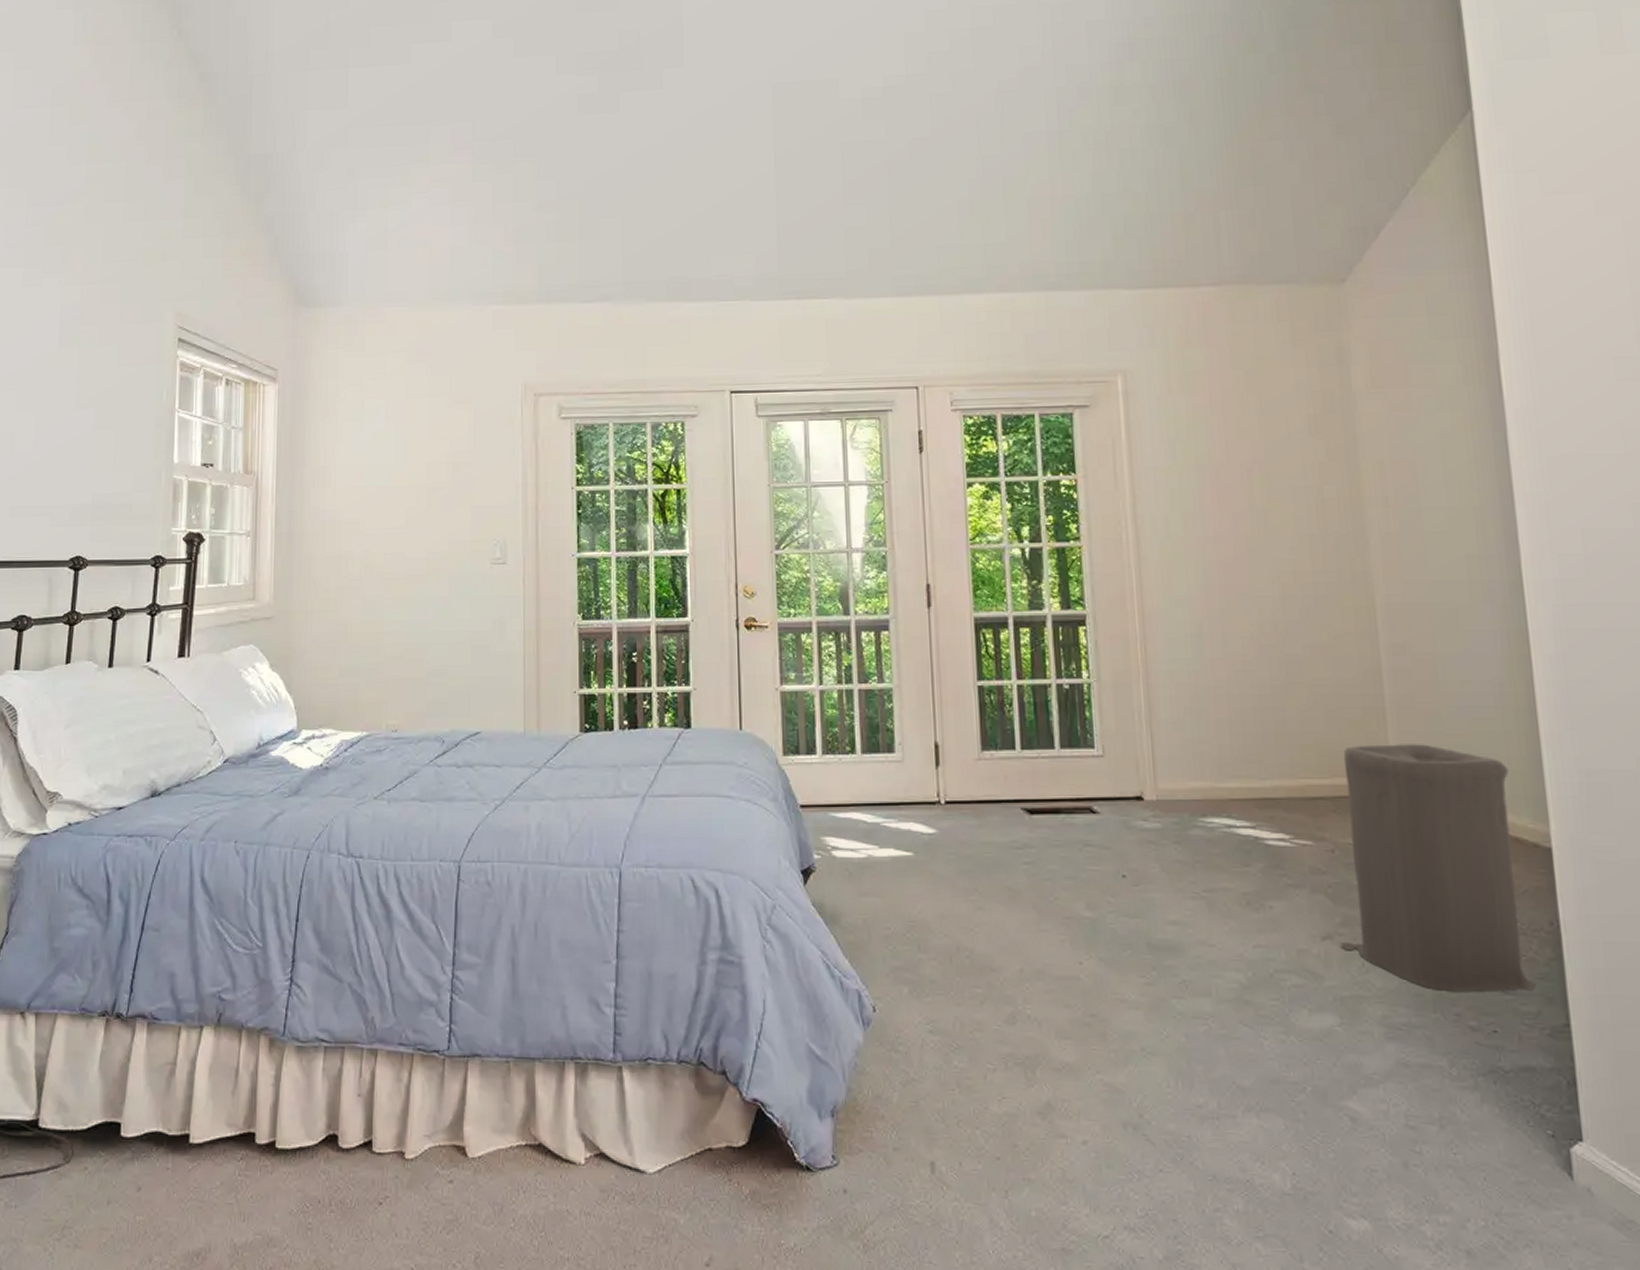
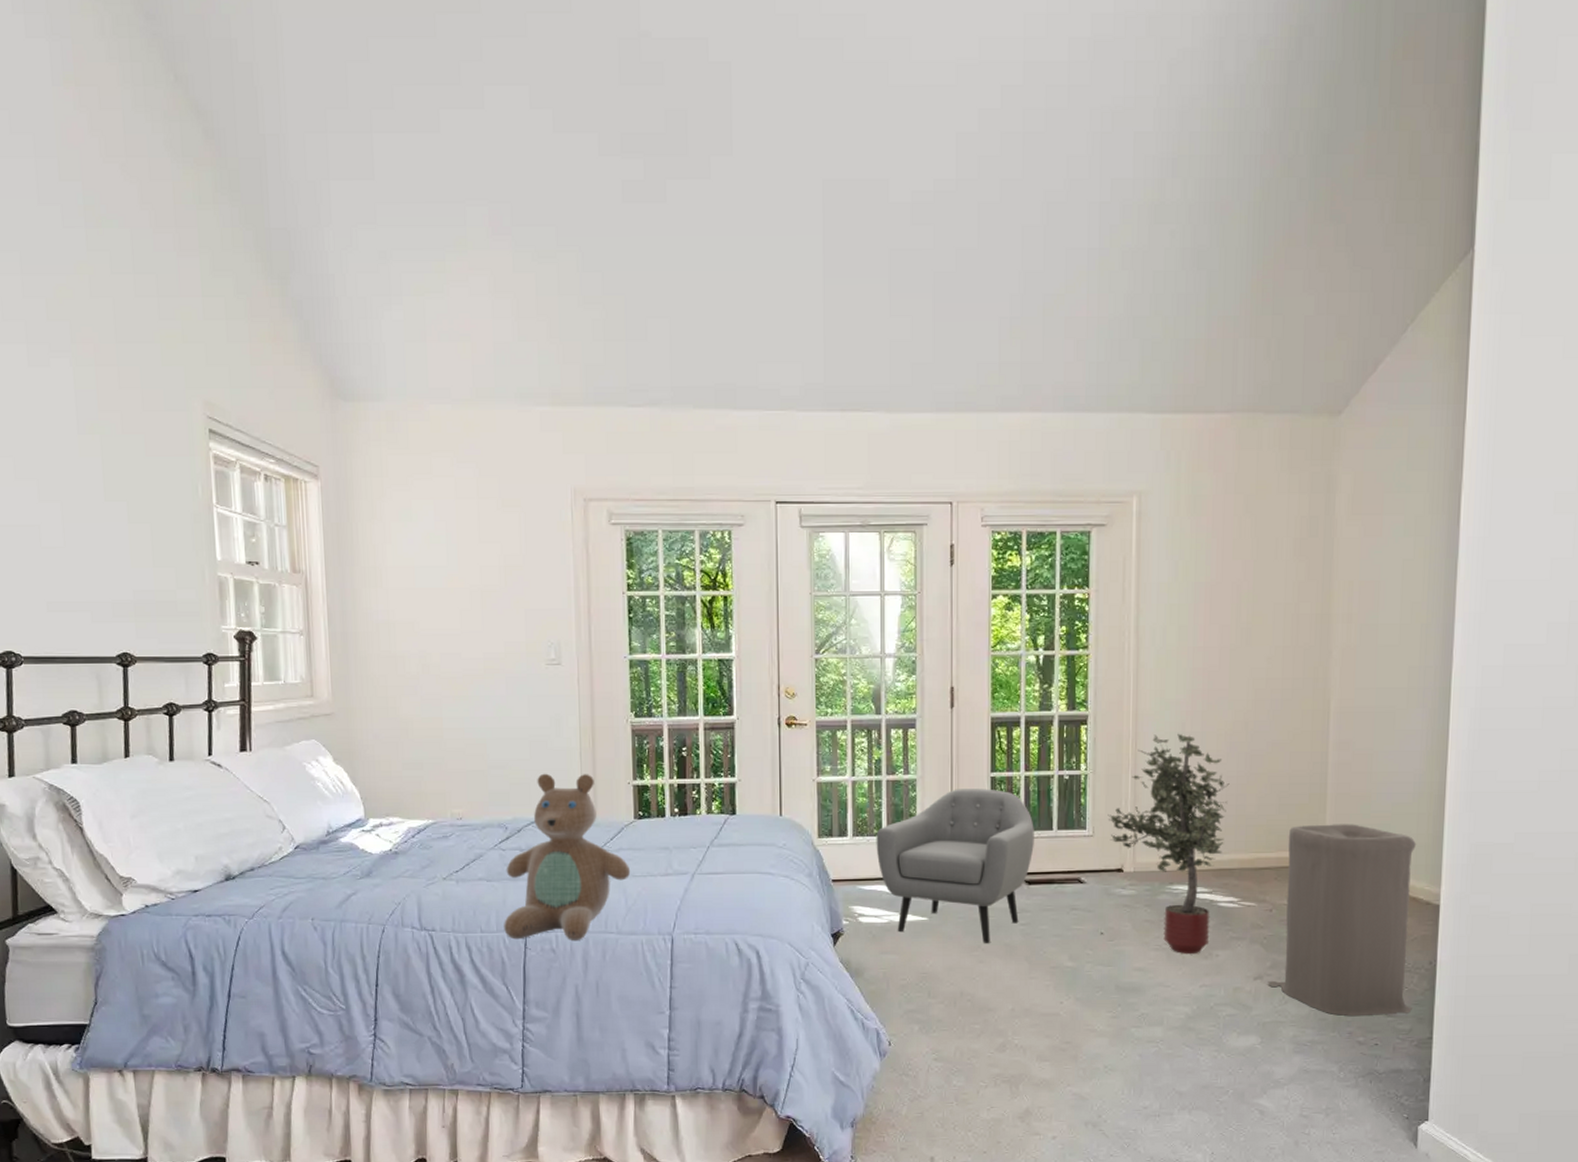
teddy bear: none [436,681,575,873] -> present [504,773,631,942]
armchair: none [849,699,1034,885] -> present [876,788,1034,943]
potted tree: none [1119,635,1264,904] -> present [1108,733,1230,953]

